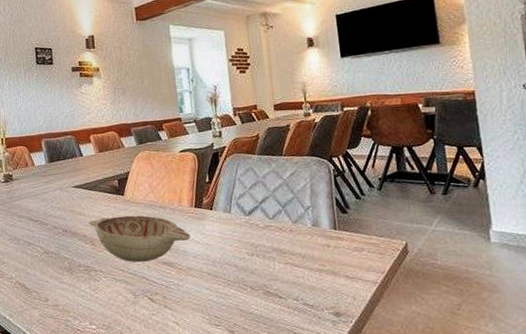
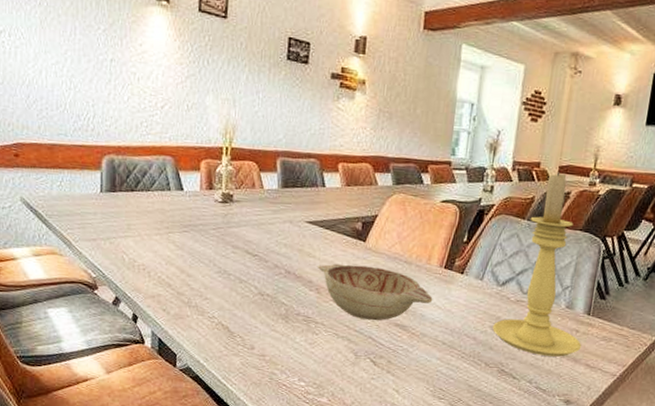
candle holder: none [249,108,337,273] -> present [493,171,582,357]

